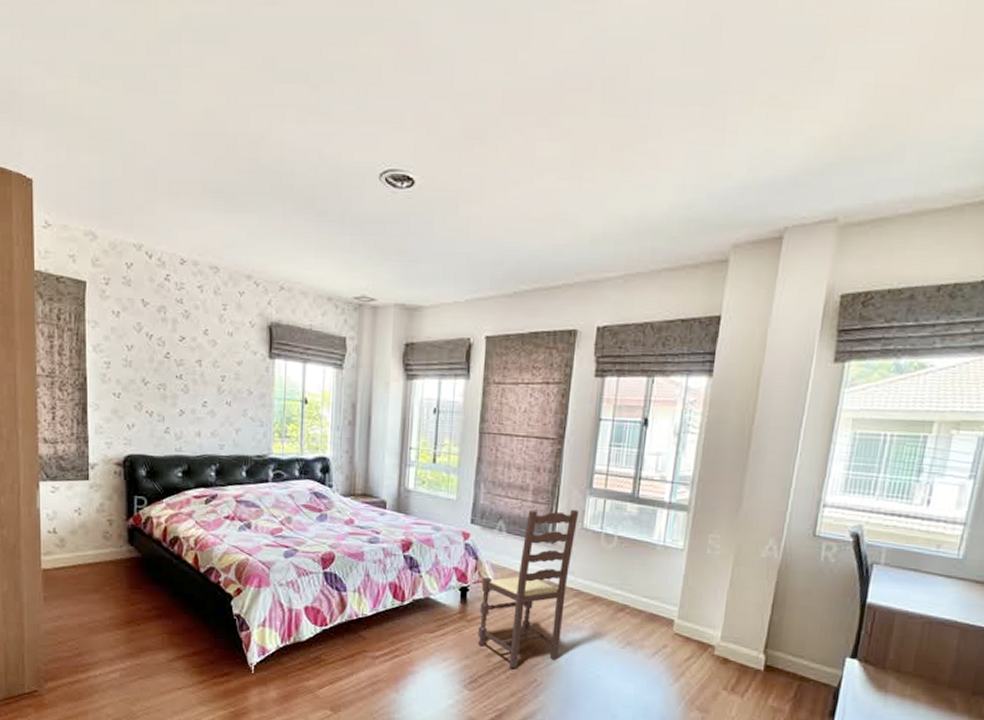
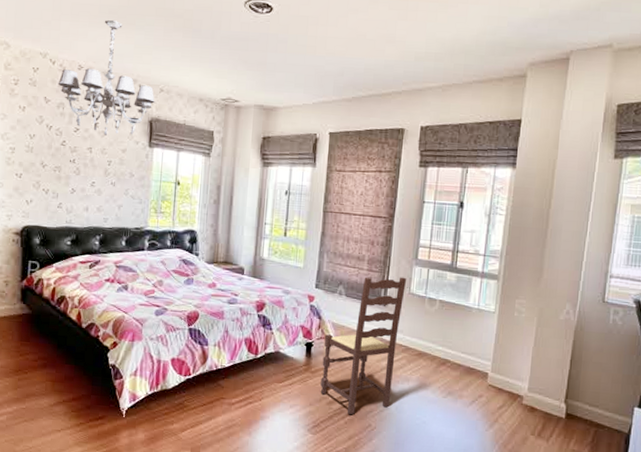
chandelier: none [157,200,274,345] -> present [58,19,155,135]

